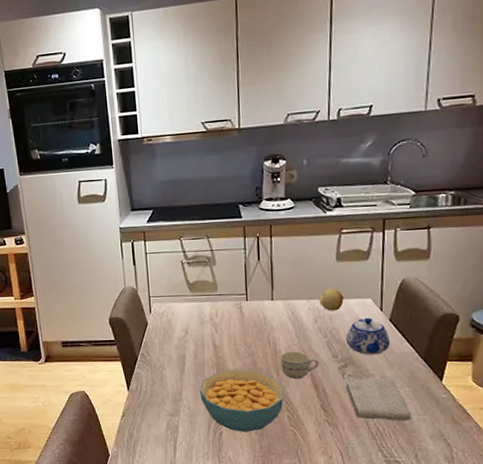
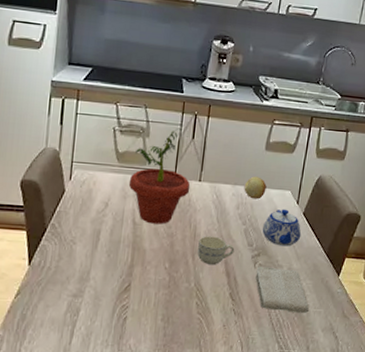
cereal bowl: present [200,369,285,432] -> none [109,250,198,318]
potted plant: none [203,253,264,345] -> present [128,128,191,224]

